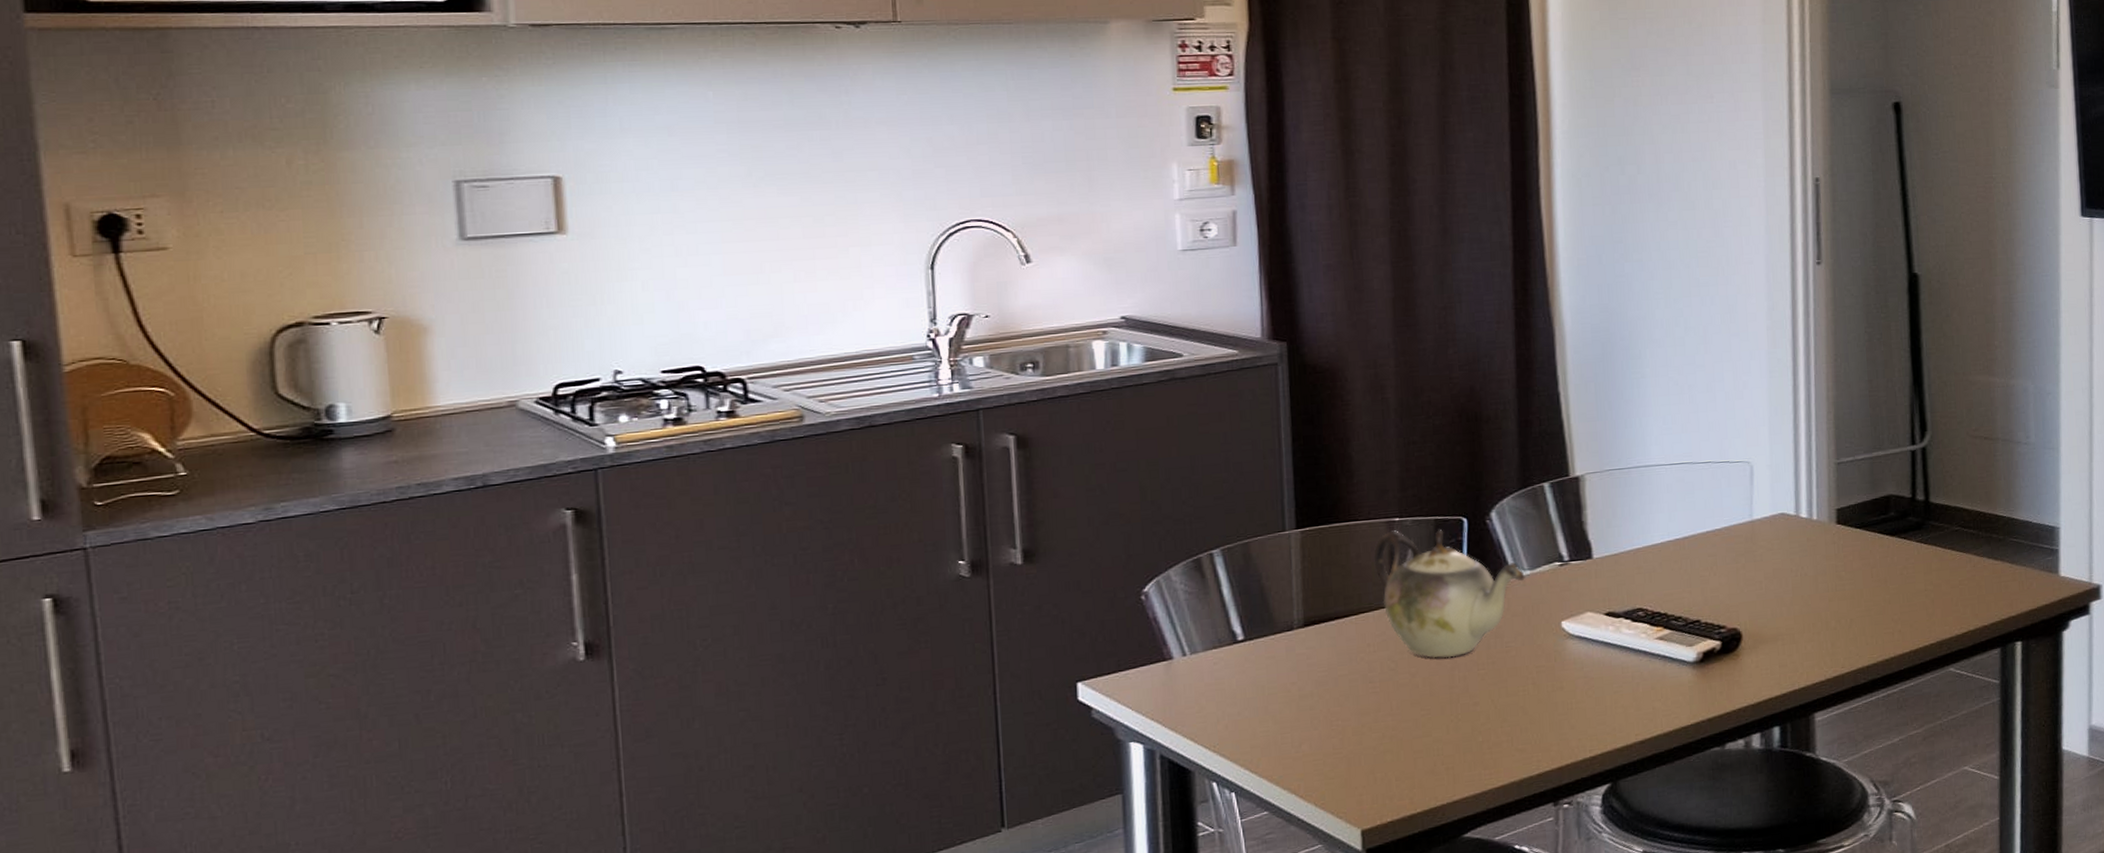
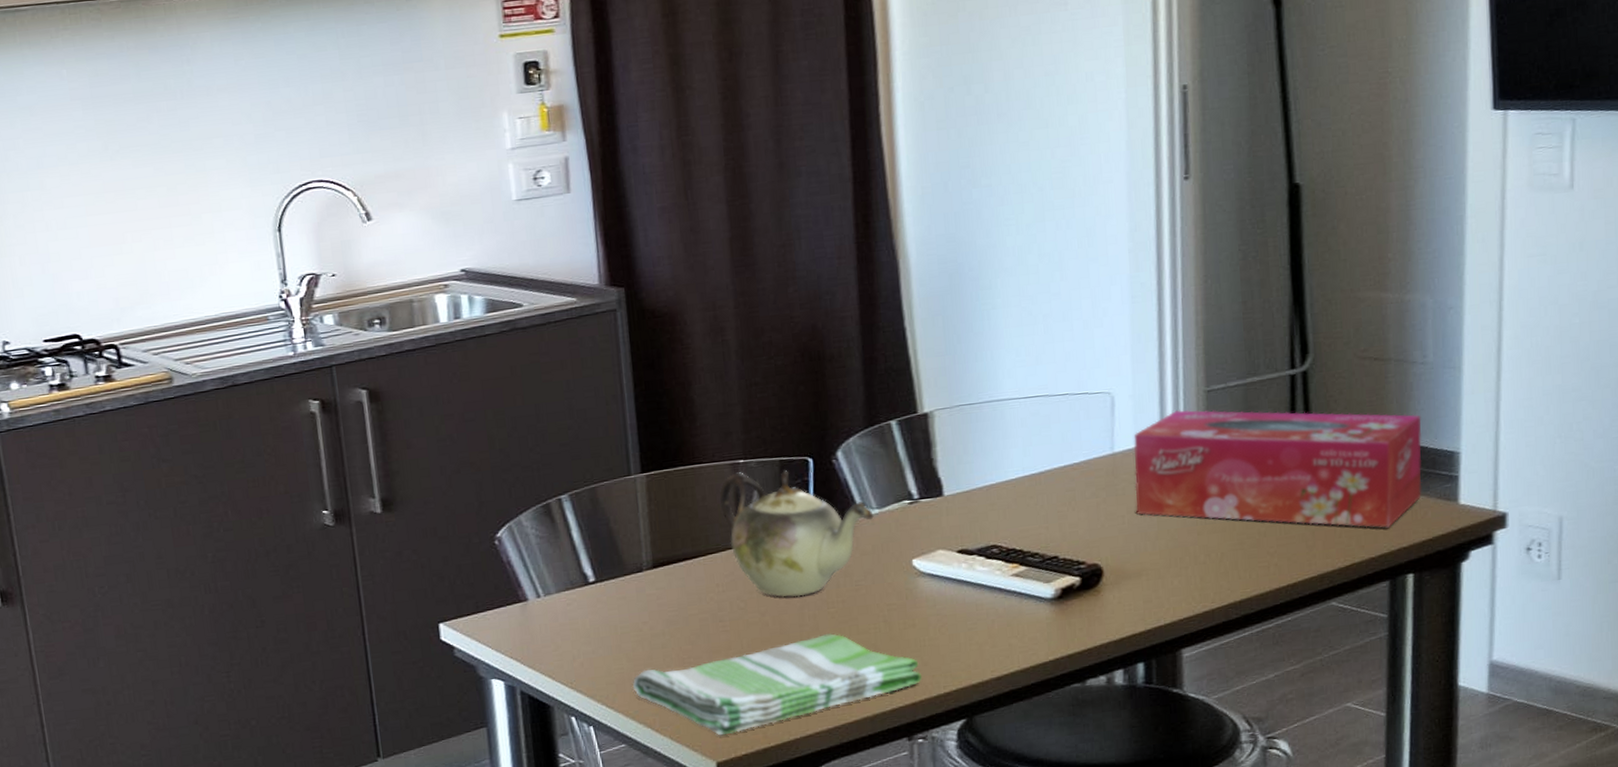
dish towel: none [1278,696,1568,802] -> present [633,633,921,736]
tissue box: none [1770,480,2027,597] -> present [1133,409,1422,528]

